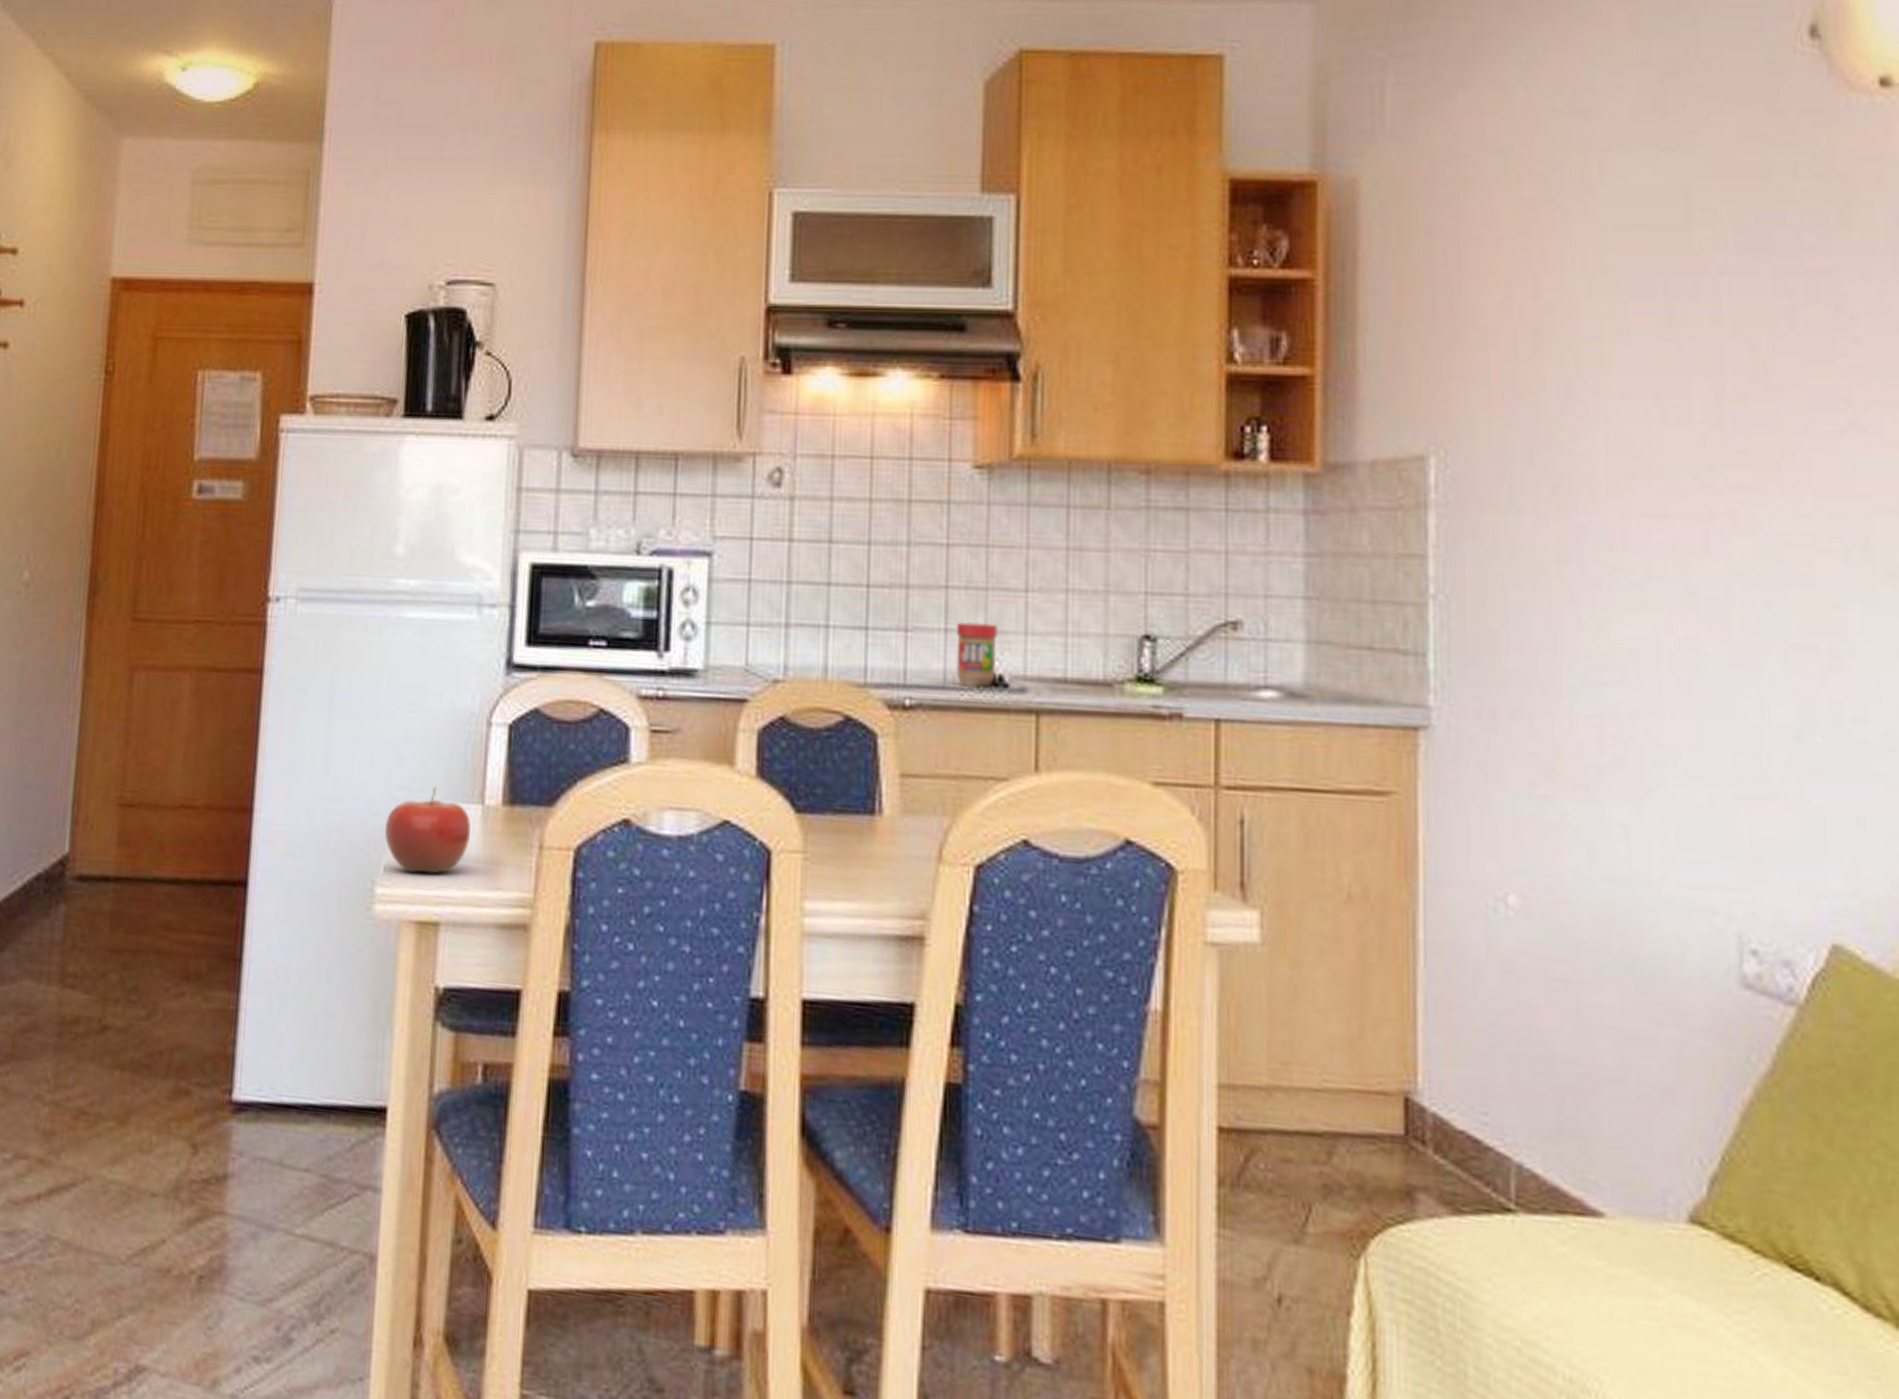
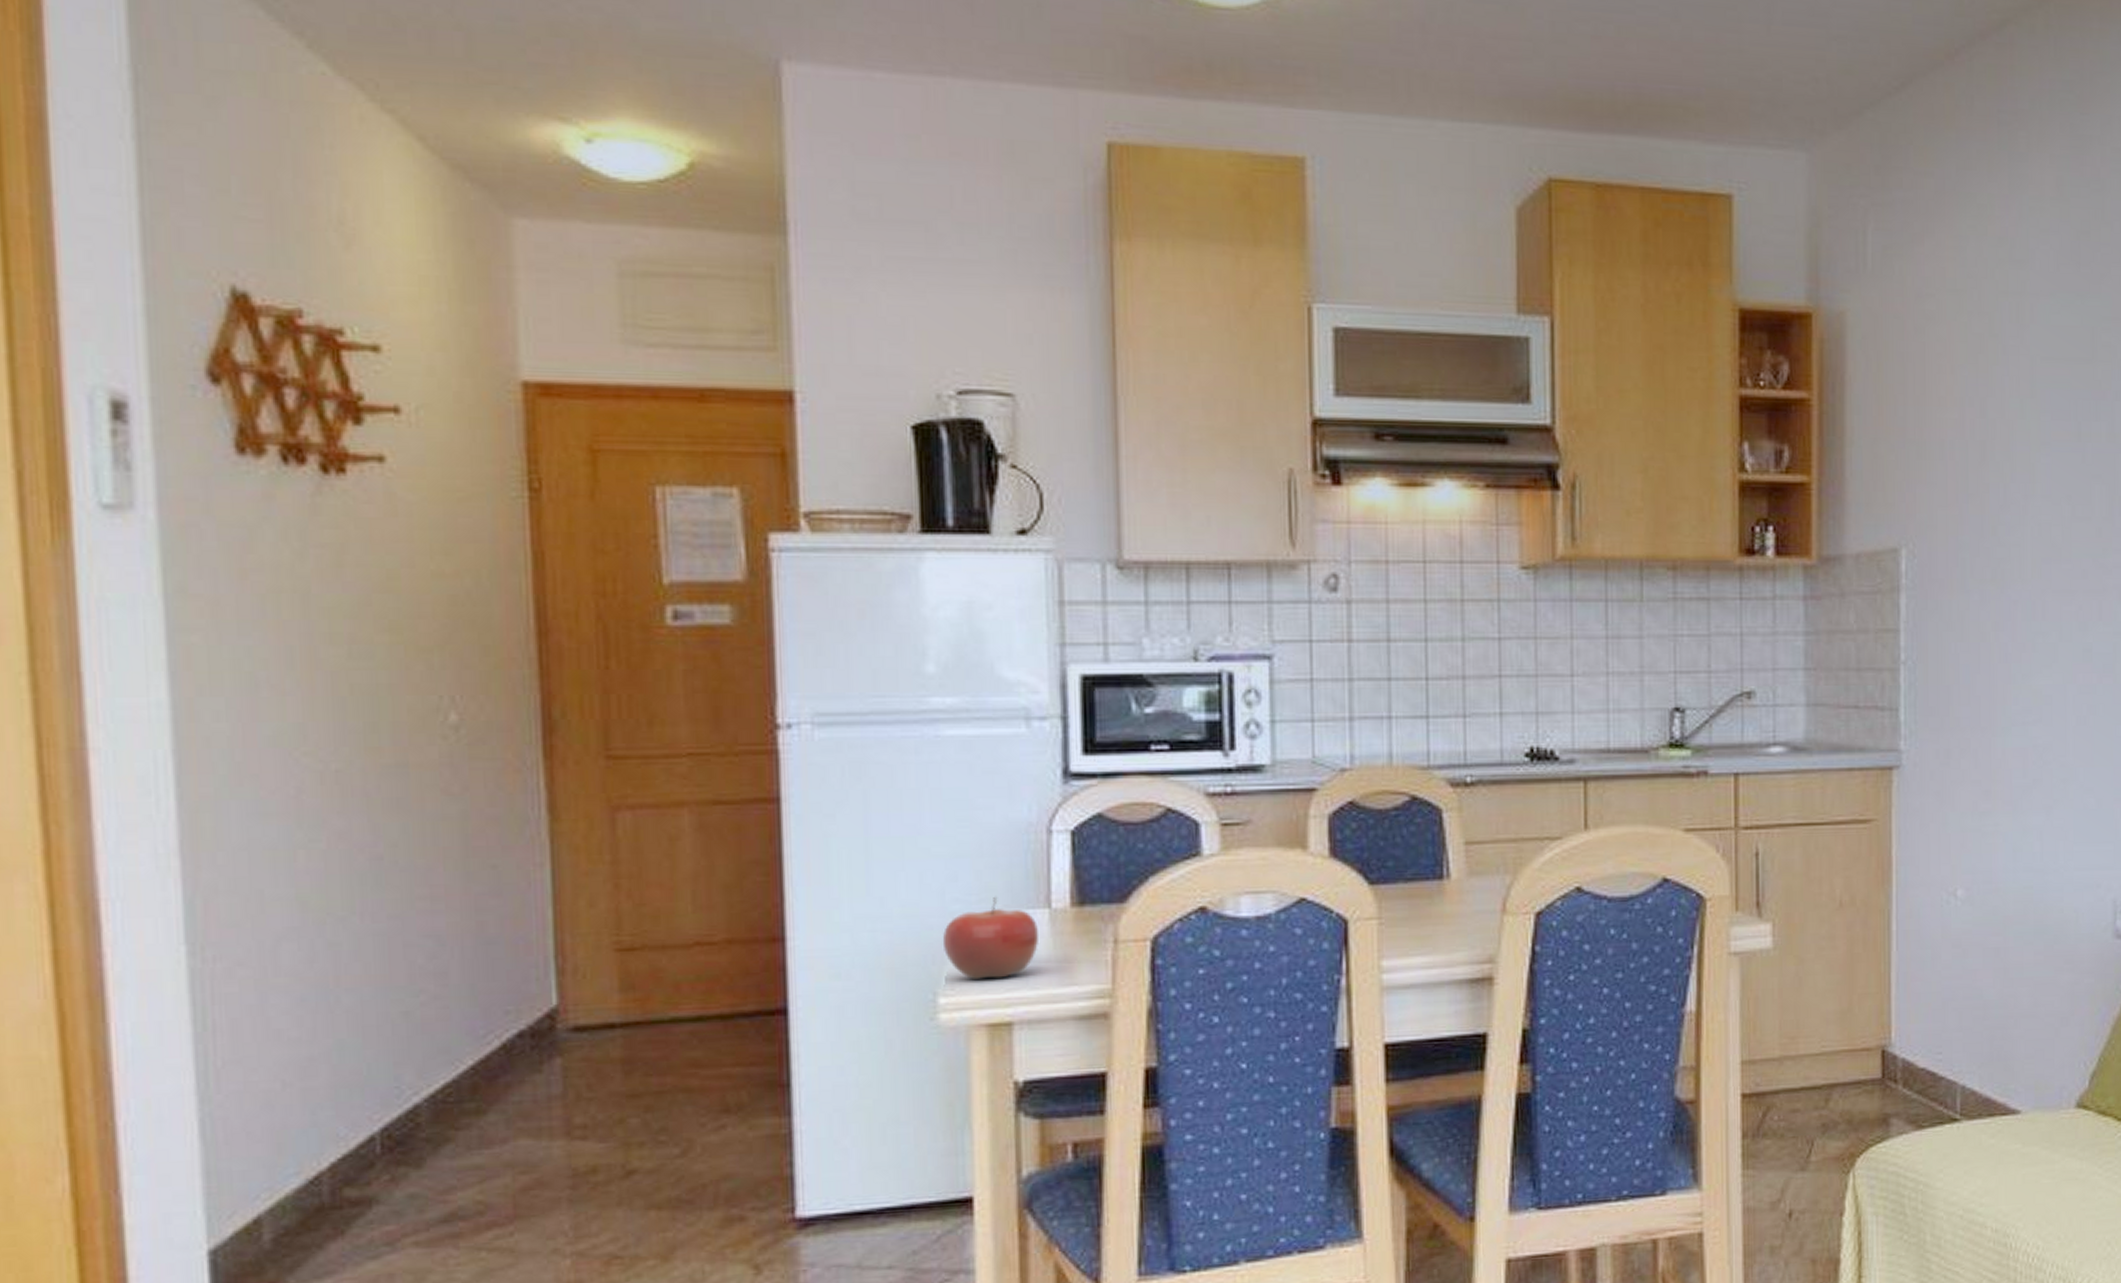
food container: present [955,622,999,689] -> none [1510,706,1549,763]

